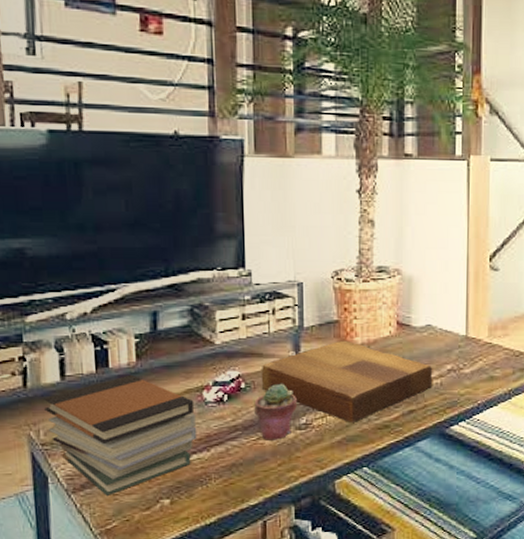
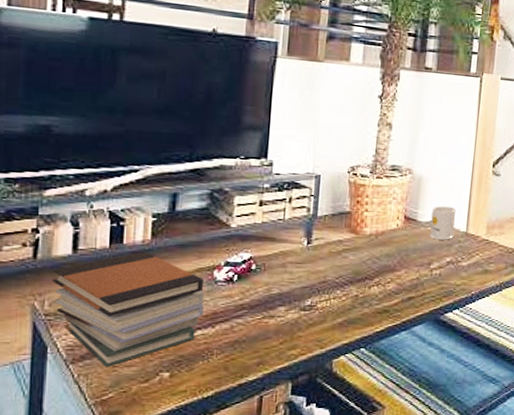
potted succulent: present [254,384,297,440] -> none [262,267,304,320]
cutting board: present [261,340,432,423] -> none [271,230,433,306]
mug: none [426,308,453,346] -> present [430,206,456,240]

